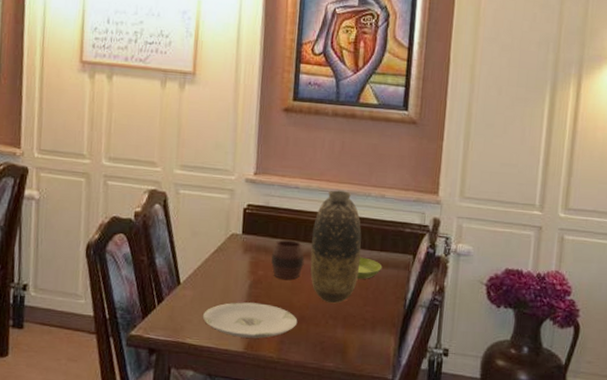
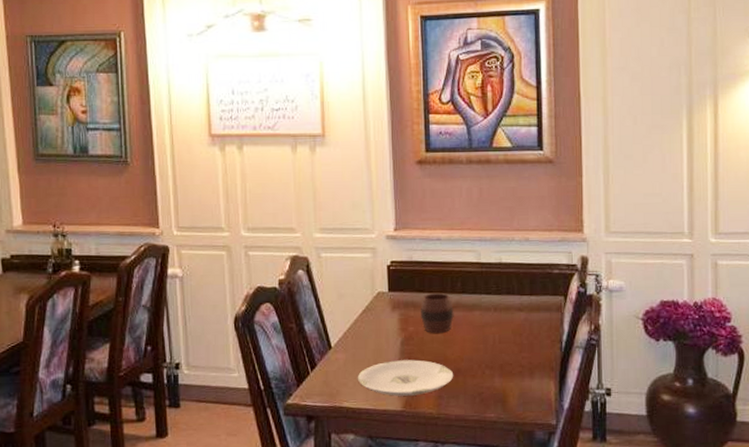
vase: present [310,190,362,304] -> none [459,238,511,353]
saucer: present [357,257,383,280] -> none [509,303,534,327]

